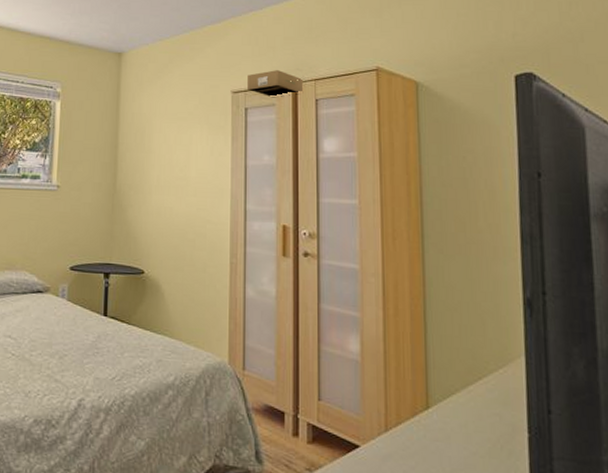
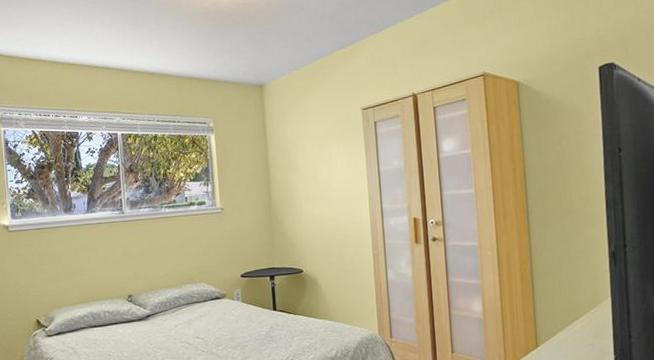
box: present [247,70,304,98] -> none [374,85,423,110]

